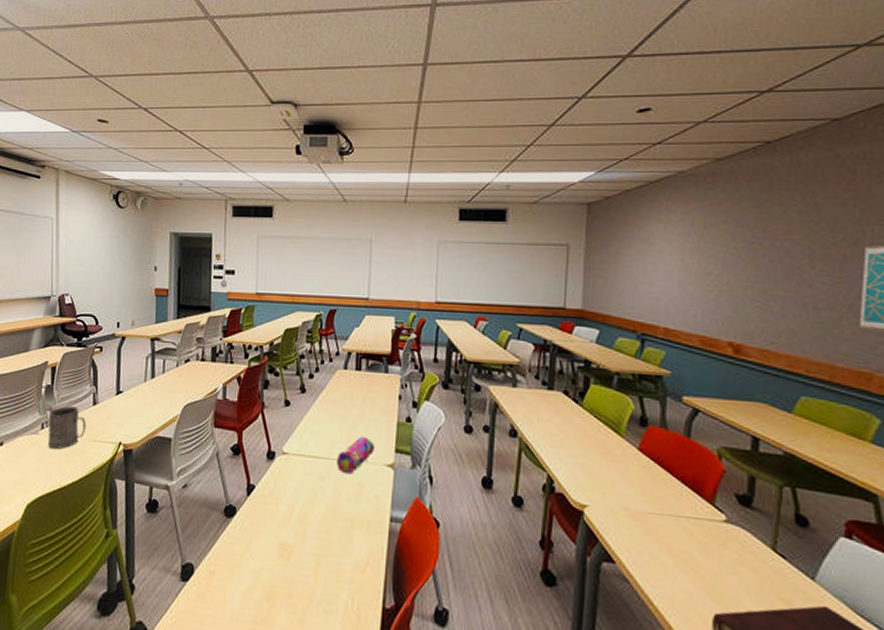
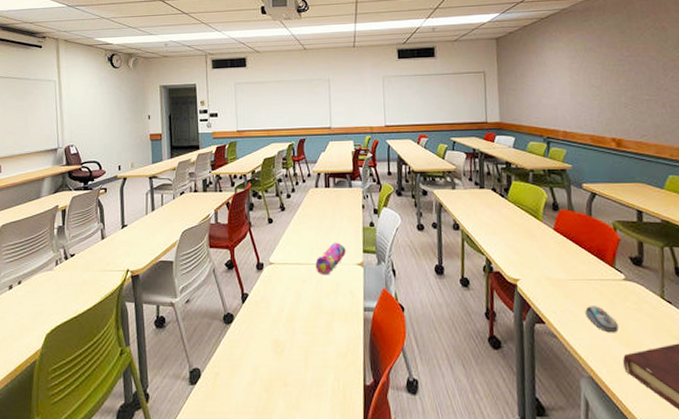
mug: present [48,406,87,450] -> none [61,243,97,283]
computer mouse: none [669,548,710,585] -> present [585,306,618,333]

